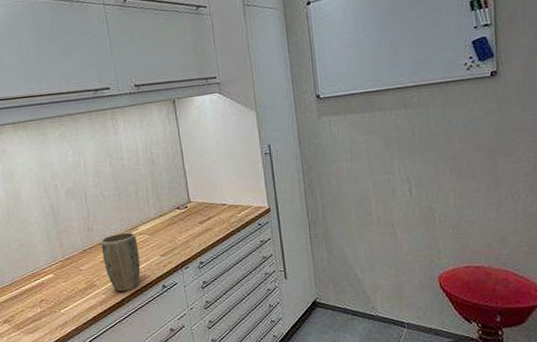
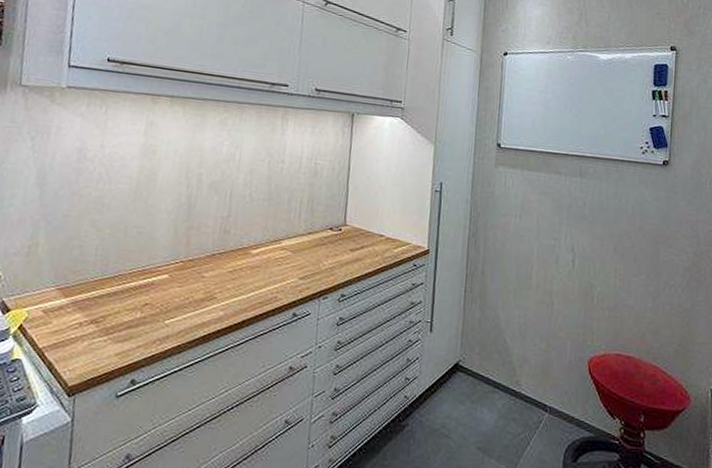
plant pot: present [100,232,141,291] -> none [232,242,277,312]

